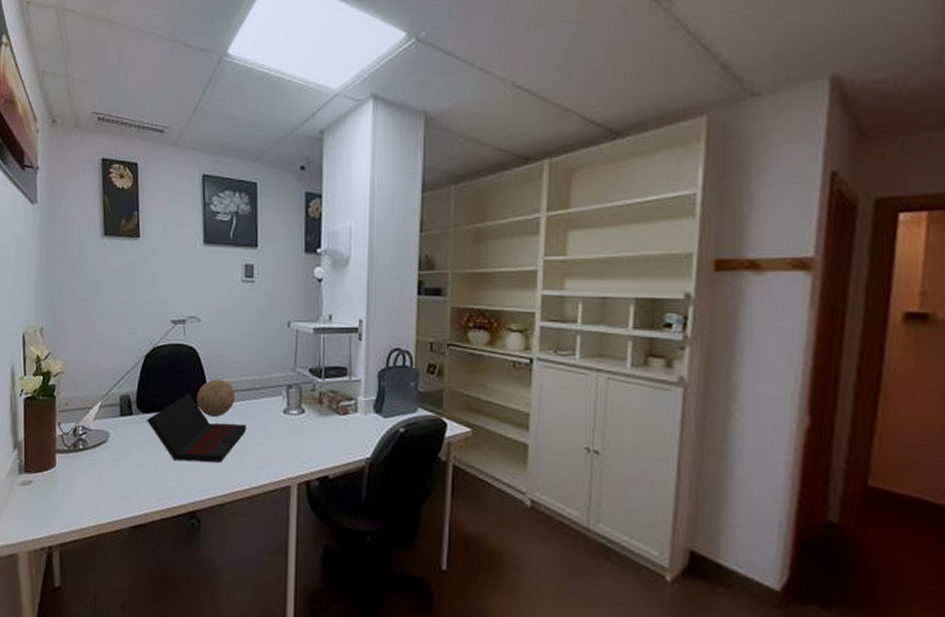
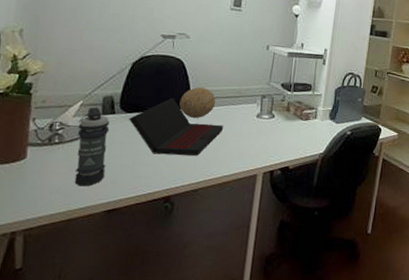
smoke grenade: none [99,408,129,498] -> present [74,107,110,187]

